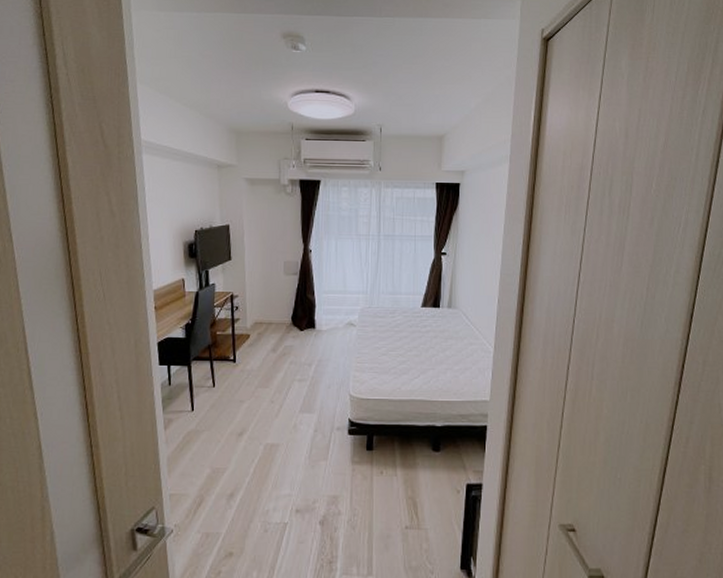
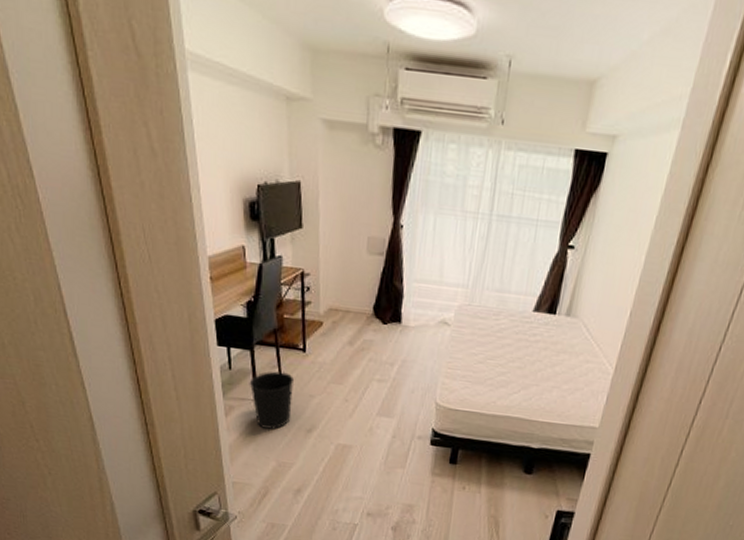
wastebasket: none [186,382,227,437] -> present [249,371,295,430]

